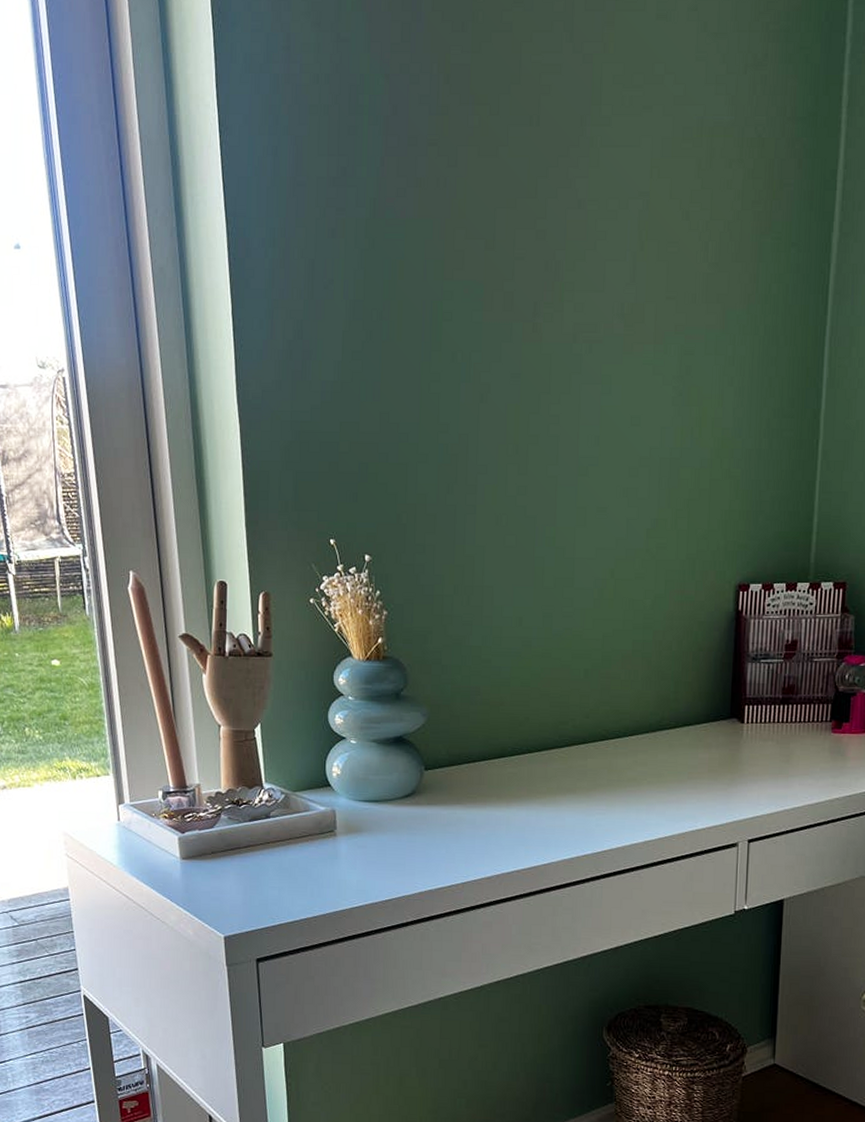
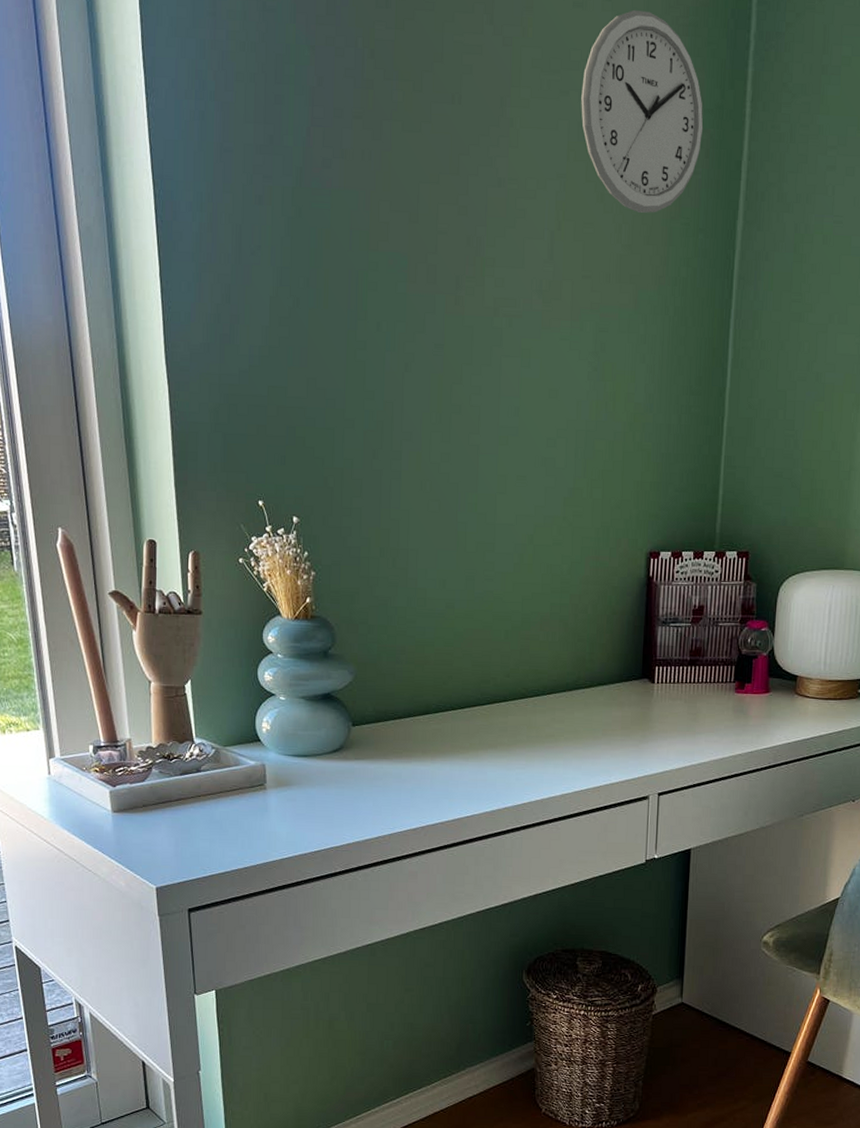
wall clock: none [665,18,796,229] -> present [581,9,704,213]

